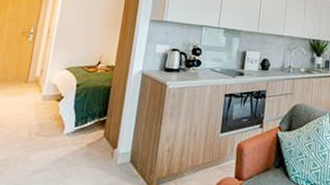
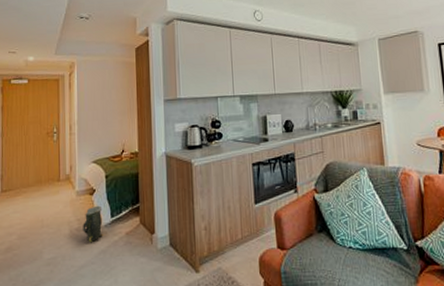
bag: none [42,112,67,149] -> present [83,205,103,243]

